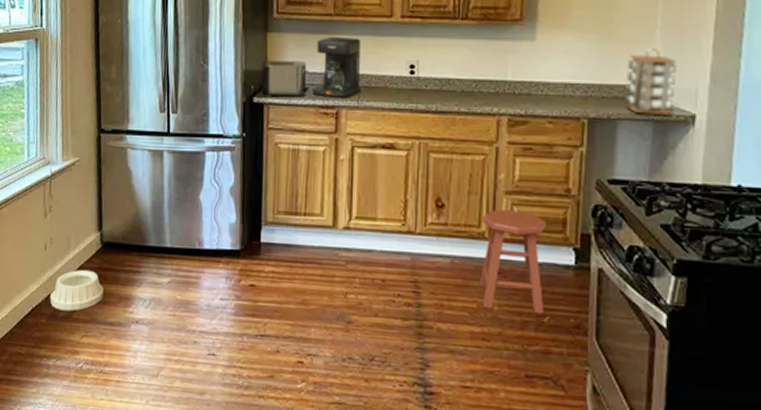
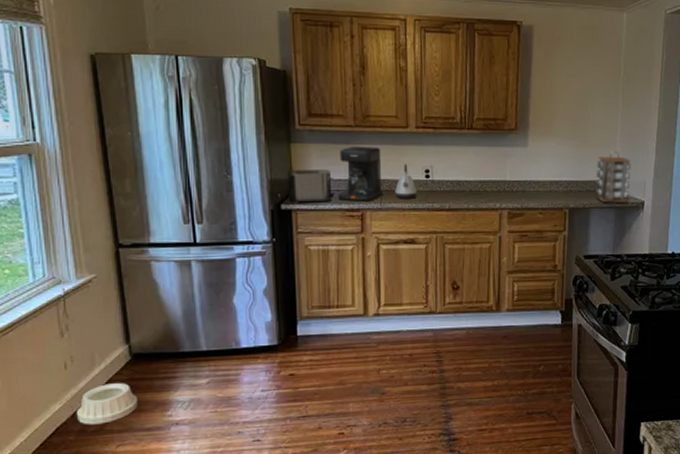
kettle: none [374,58,399,98] -> present [395,164,417,199]
stool: present [479,209,546,314] -> none [489,286,540,366]

